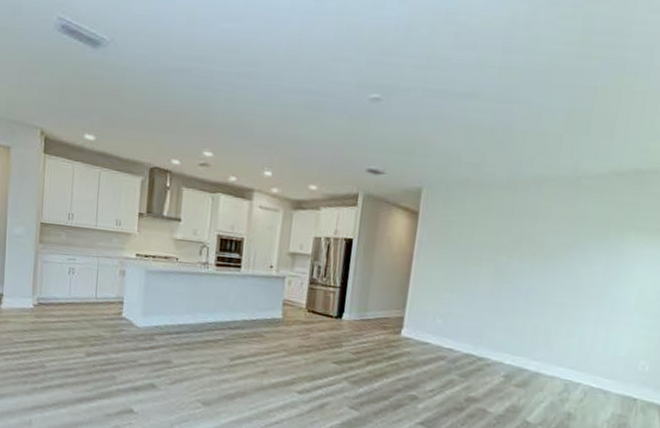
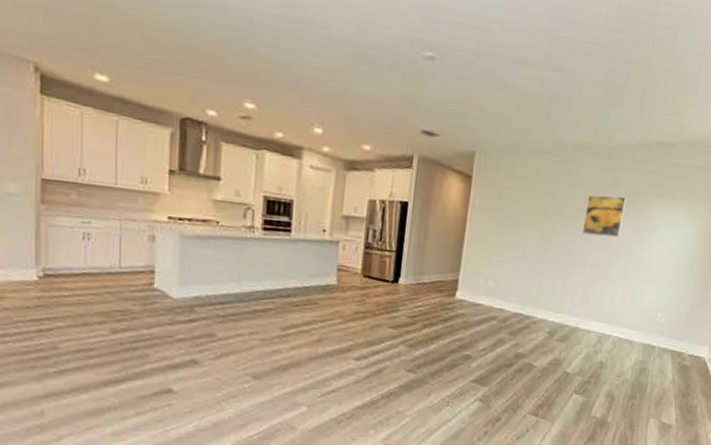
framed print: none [543,229,596,276] -> present [582,194,627,238]

